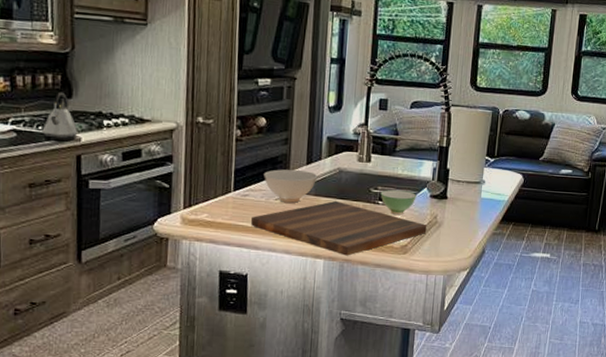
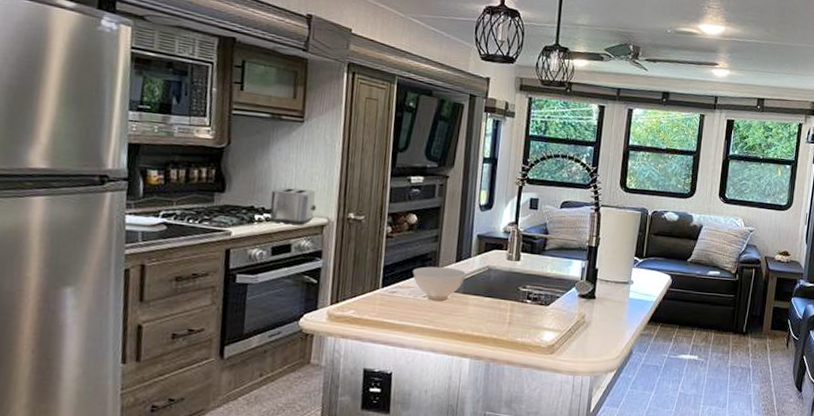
kettle: present [42,92,78,143] -> none [192,186,229,237]
toaster: none [117,91,165,131] -> present [269,187,317,226]
cutting board: present [251,200,427,256] -> none [398,298,575,355]
bowl: present [380,189,417,215] -> none [528,288,565,314]

